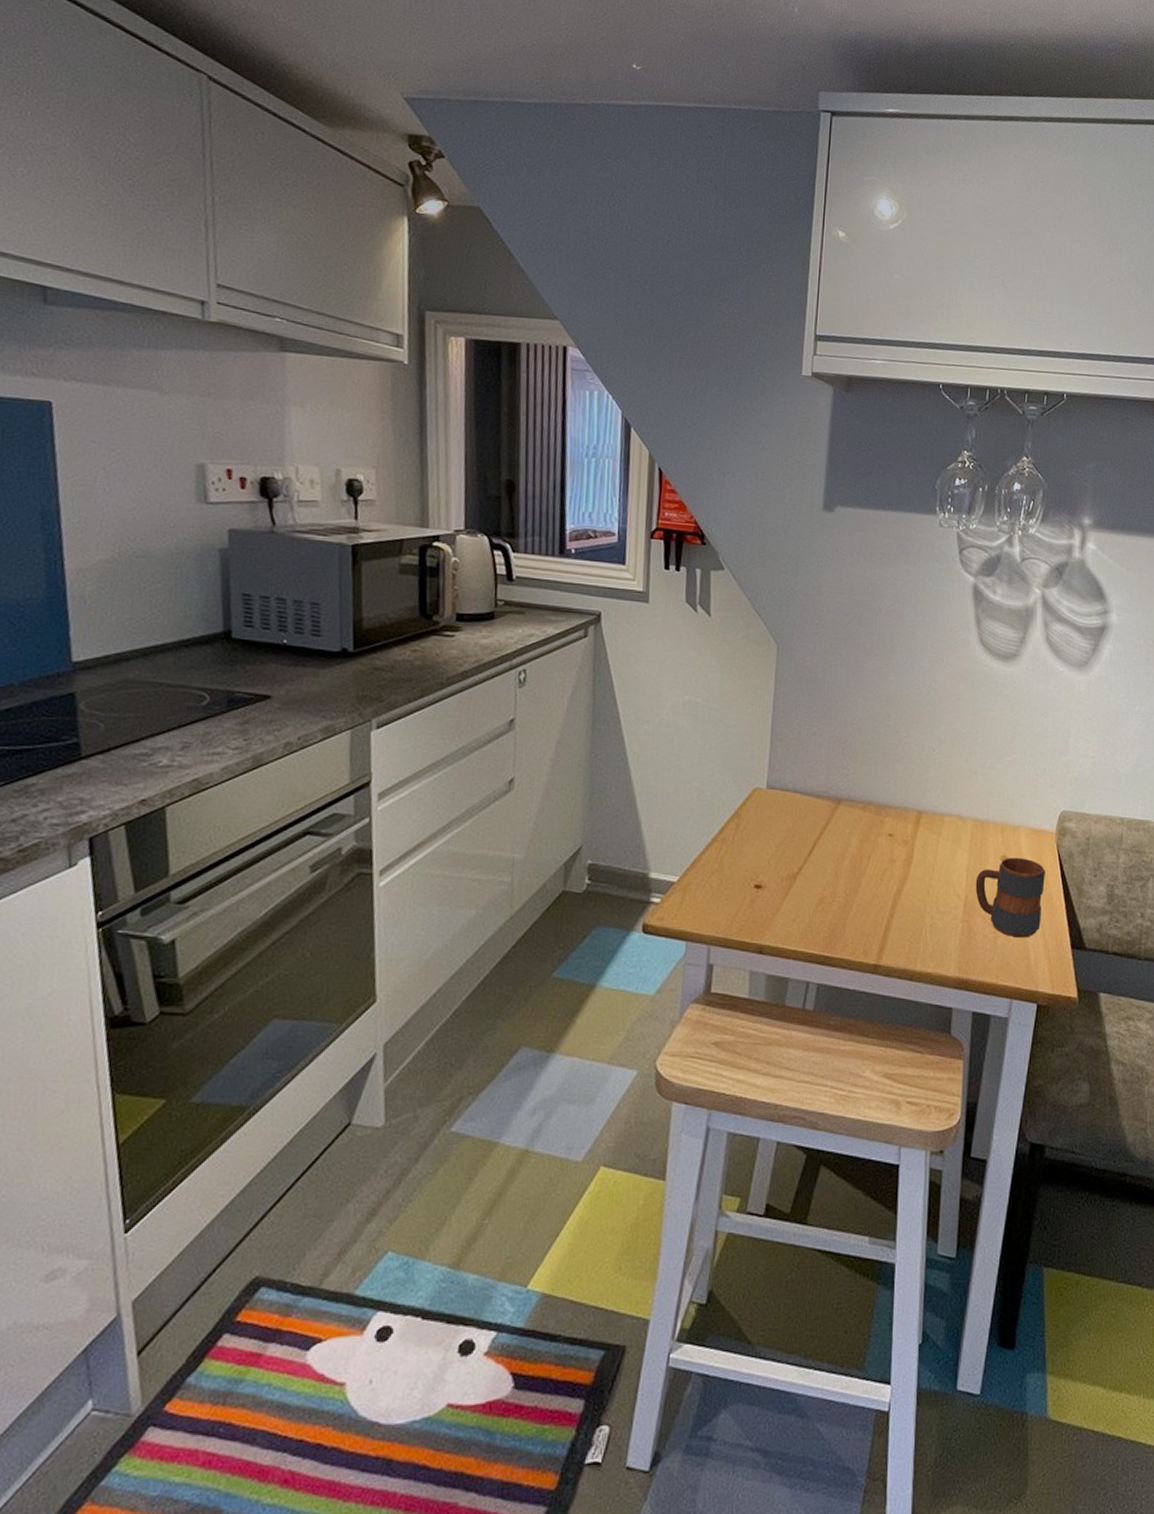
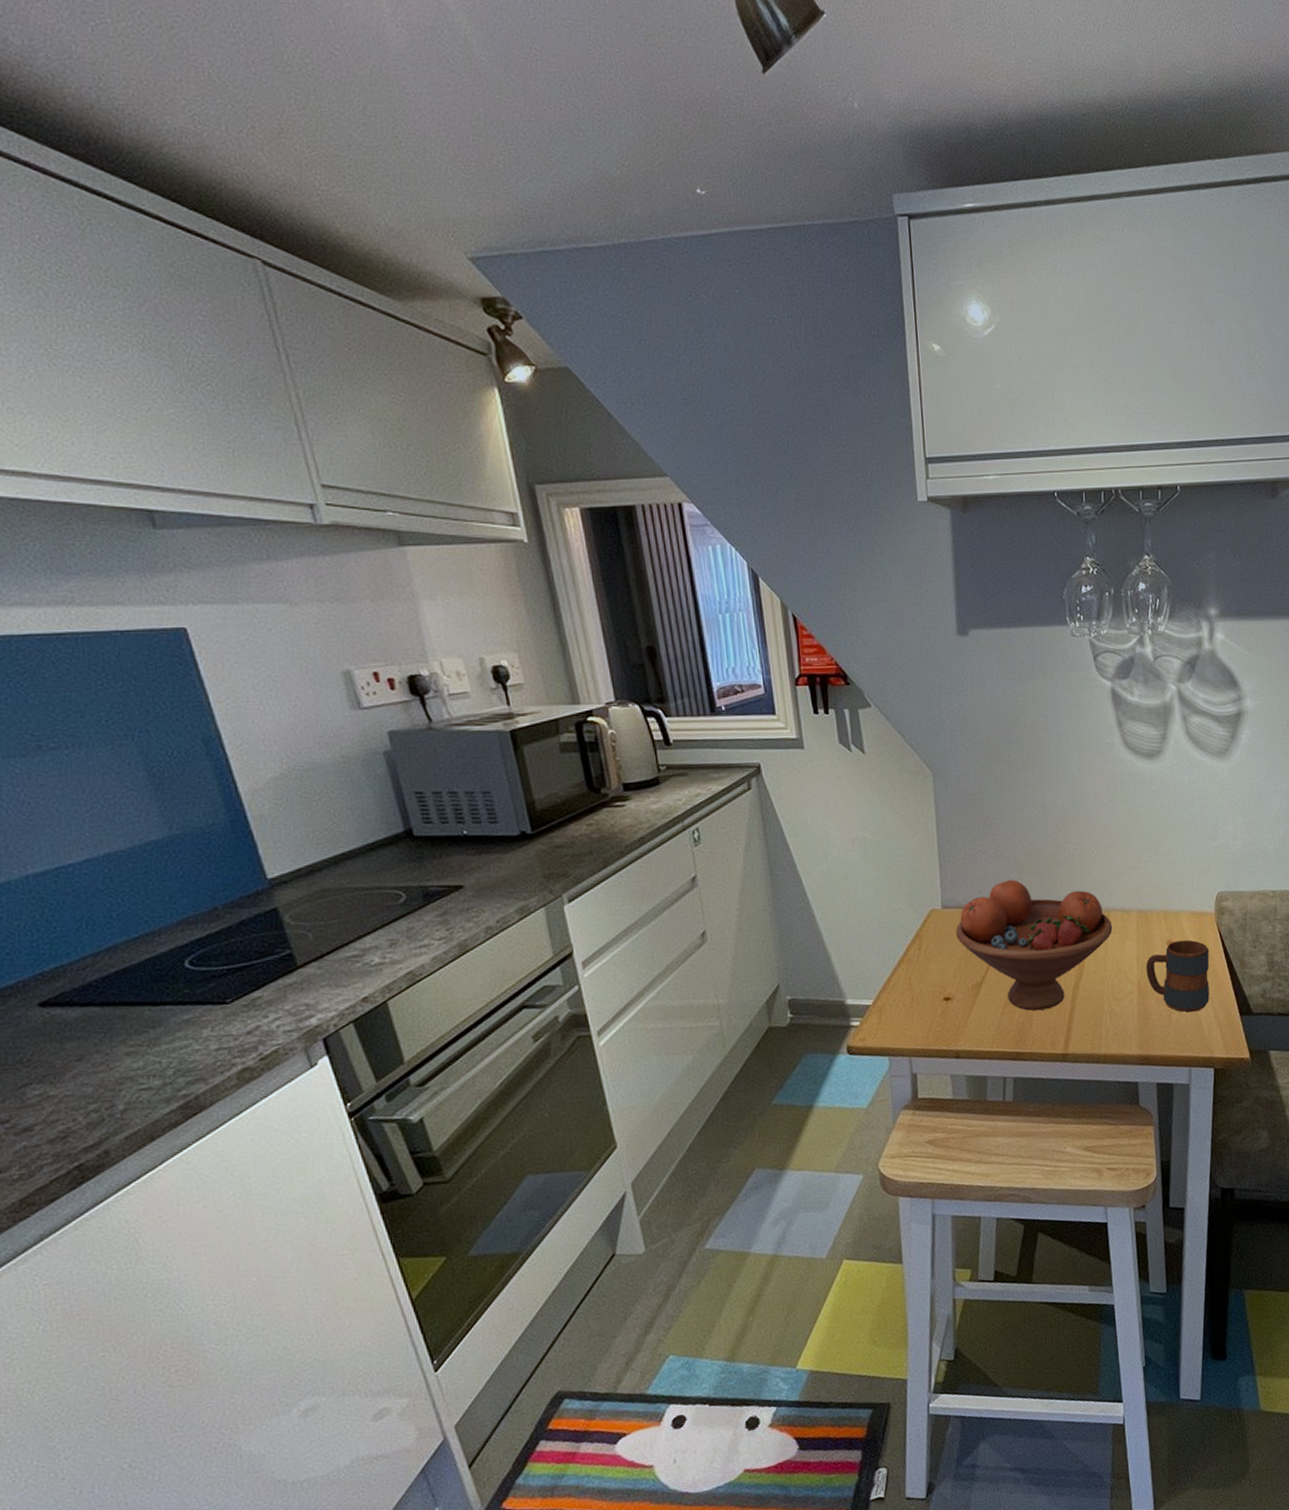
fruit bowl: none [777,767,945,914] -> present [956,879,1113,1011]

